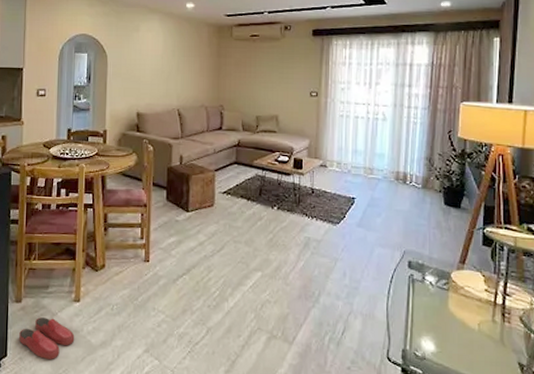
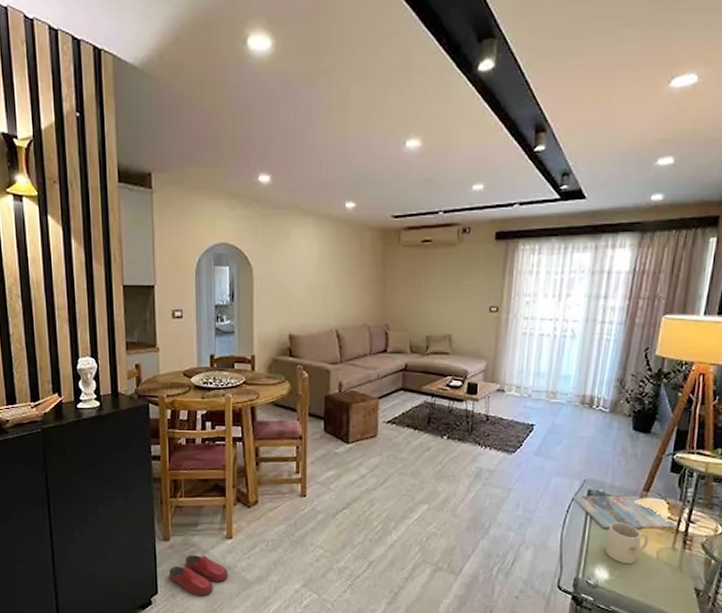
magazine: none [394,266,495,302] -> present [572,495,678,530]
mug: none [428,294,470,337] -> present [604,522,649,564]

